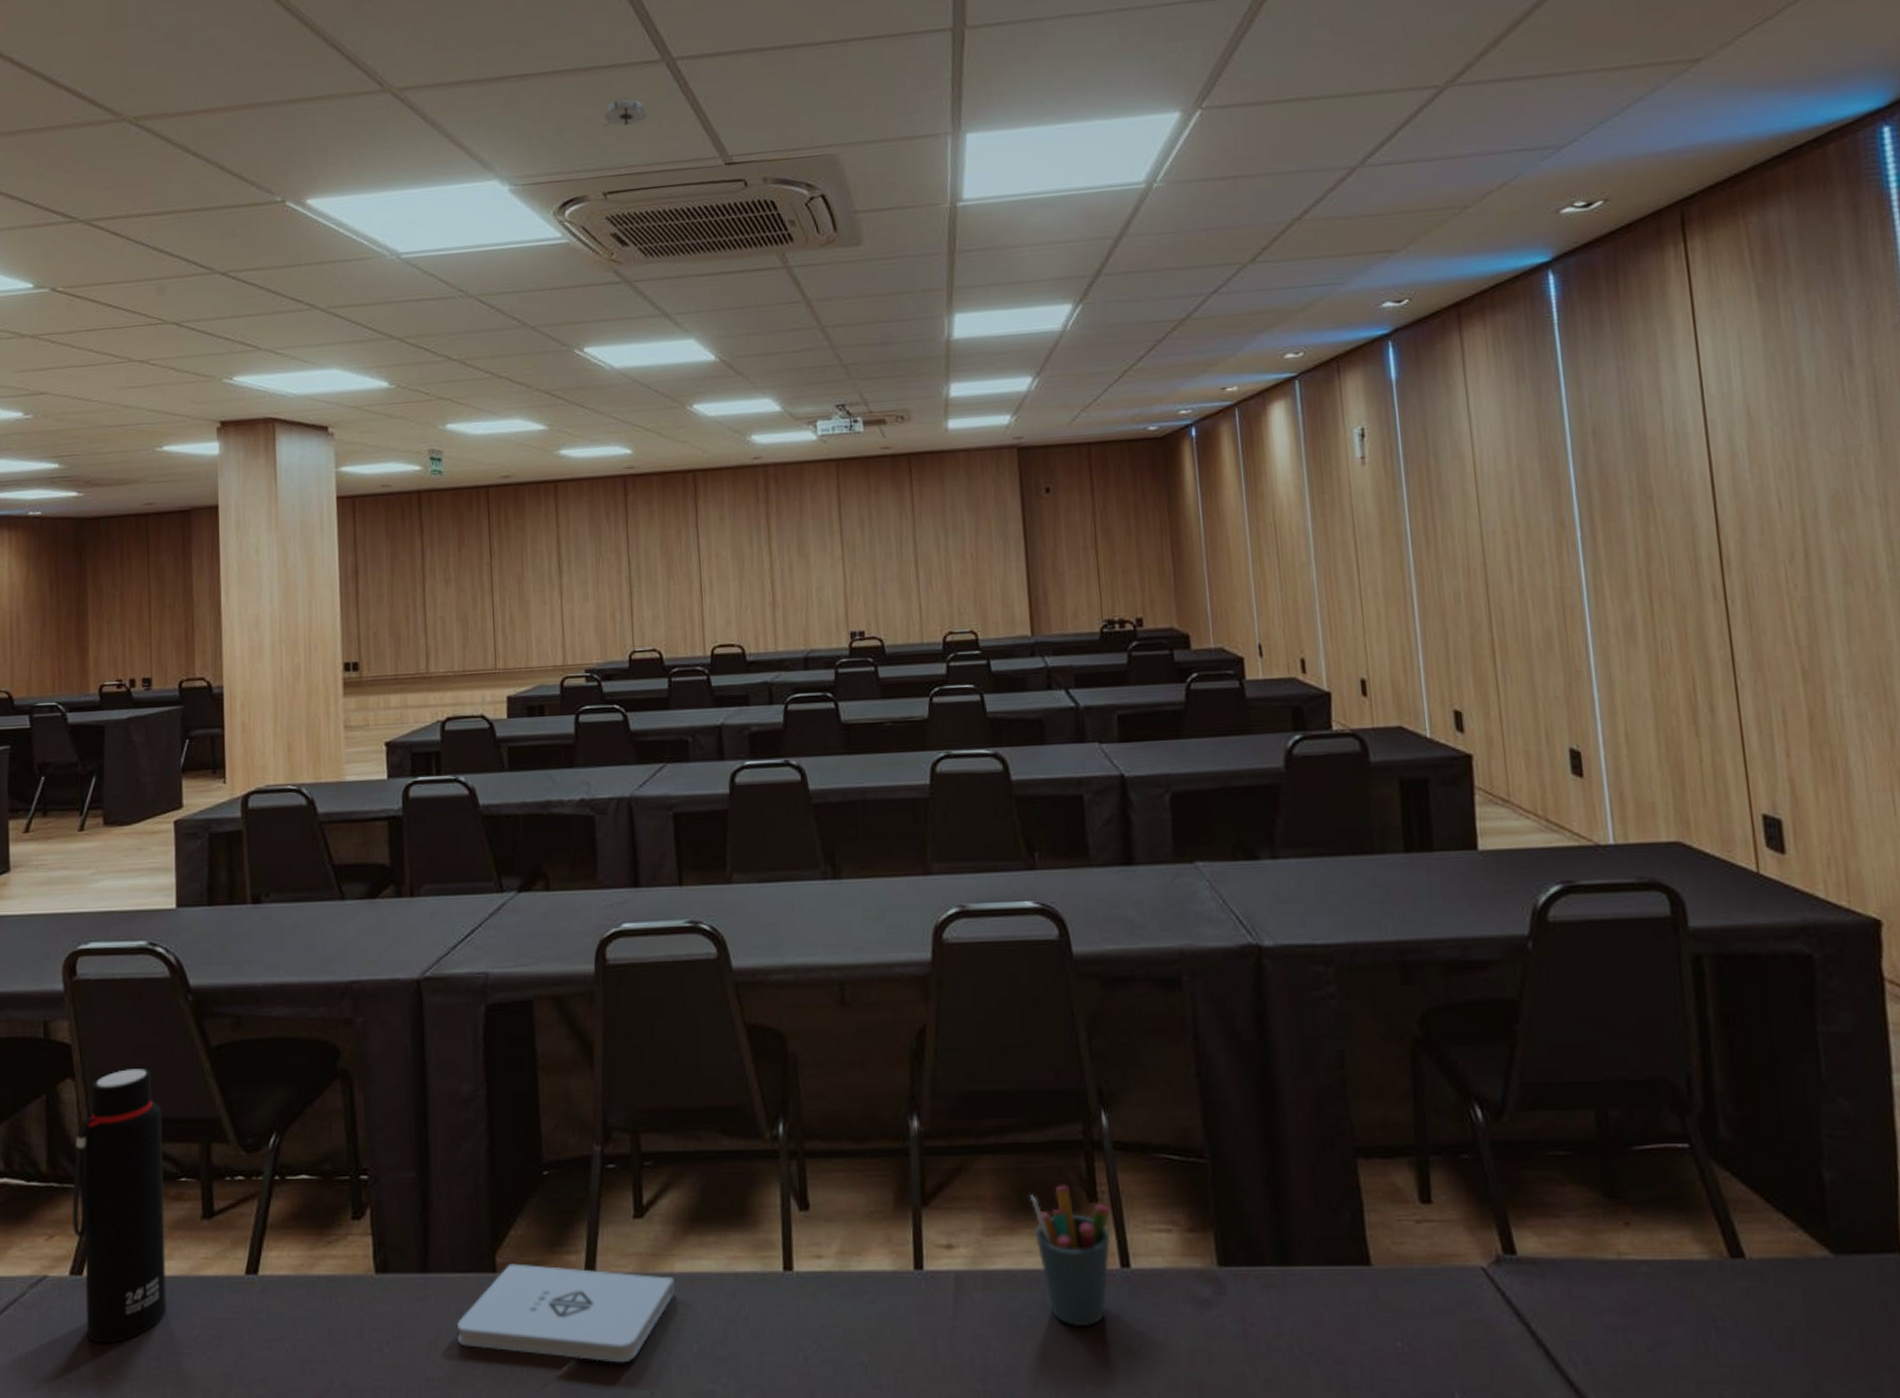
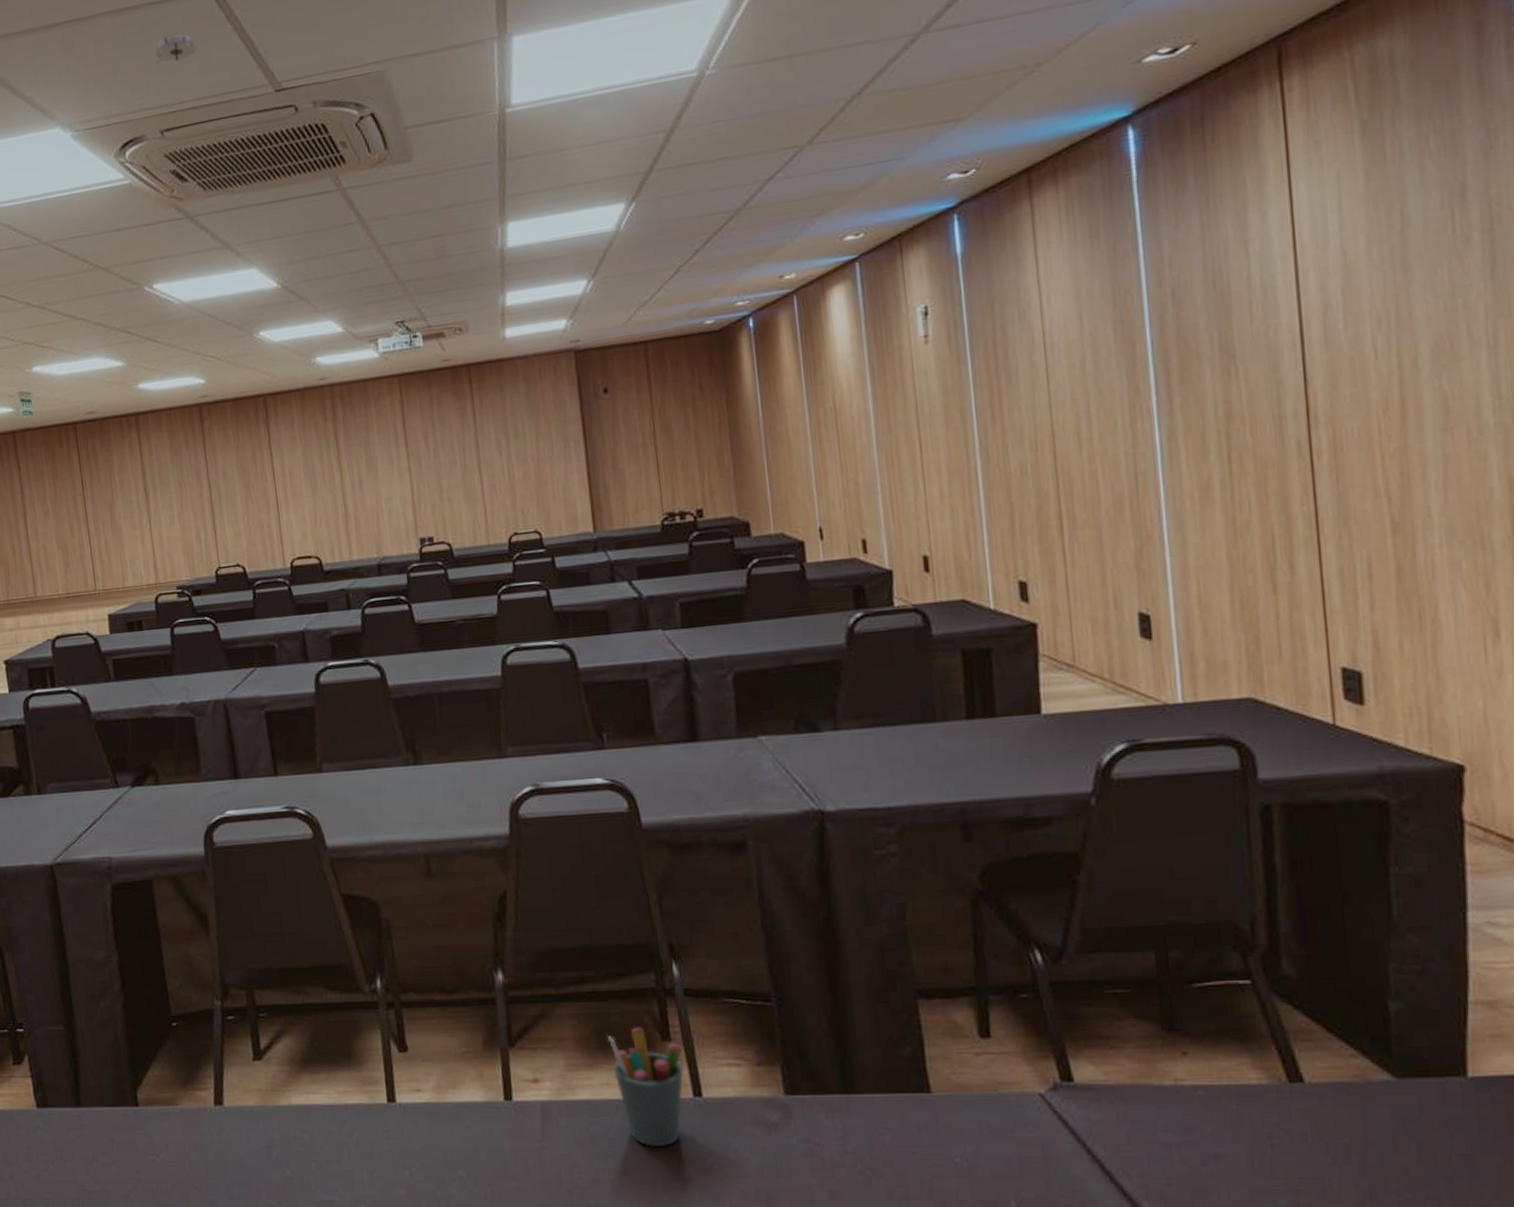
notepad: present [457,1263,675,1363] -> none [109,1099,293,1179]

